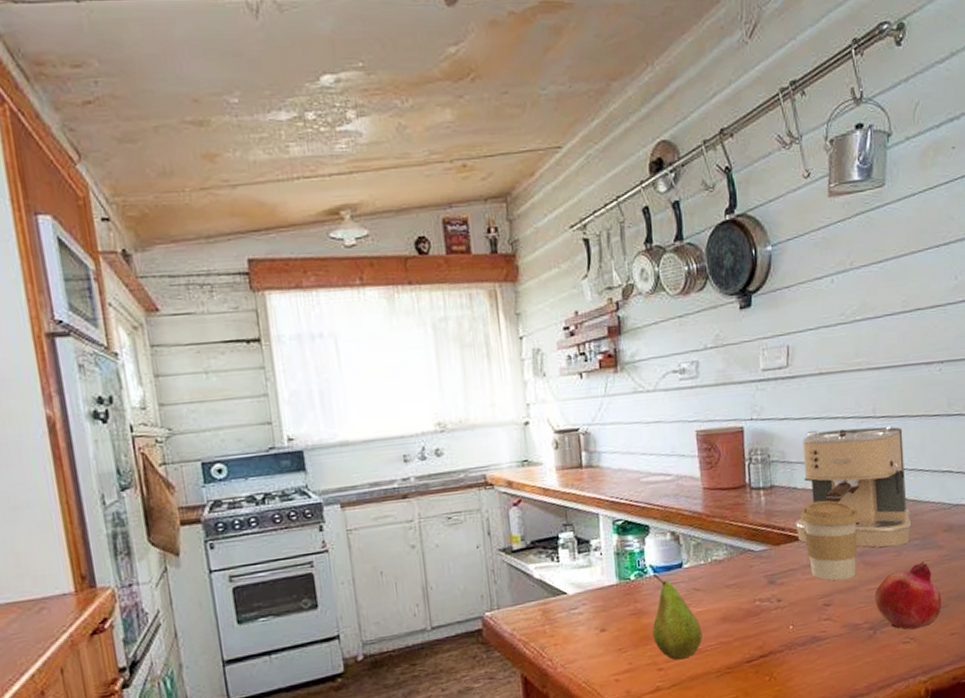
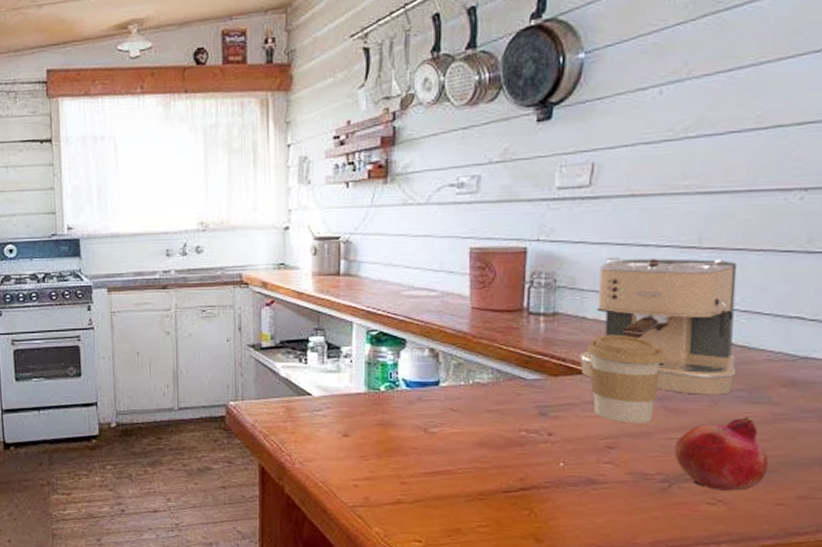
fruit: present [652,573,703,660] -> none [398,387,454,477]

